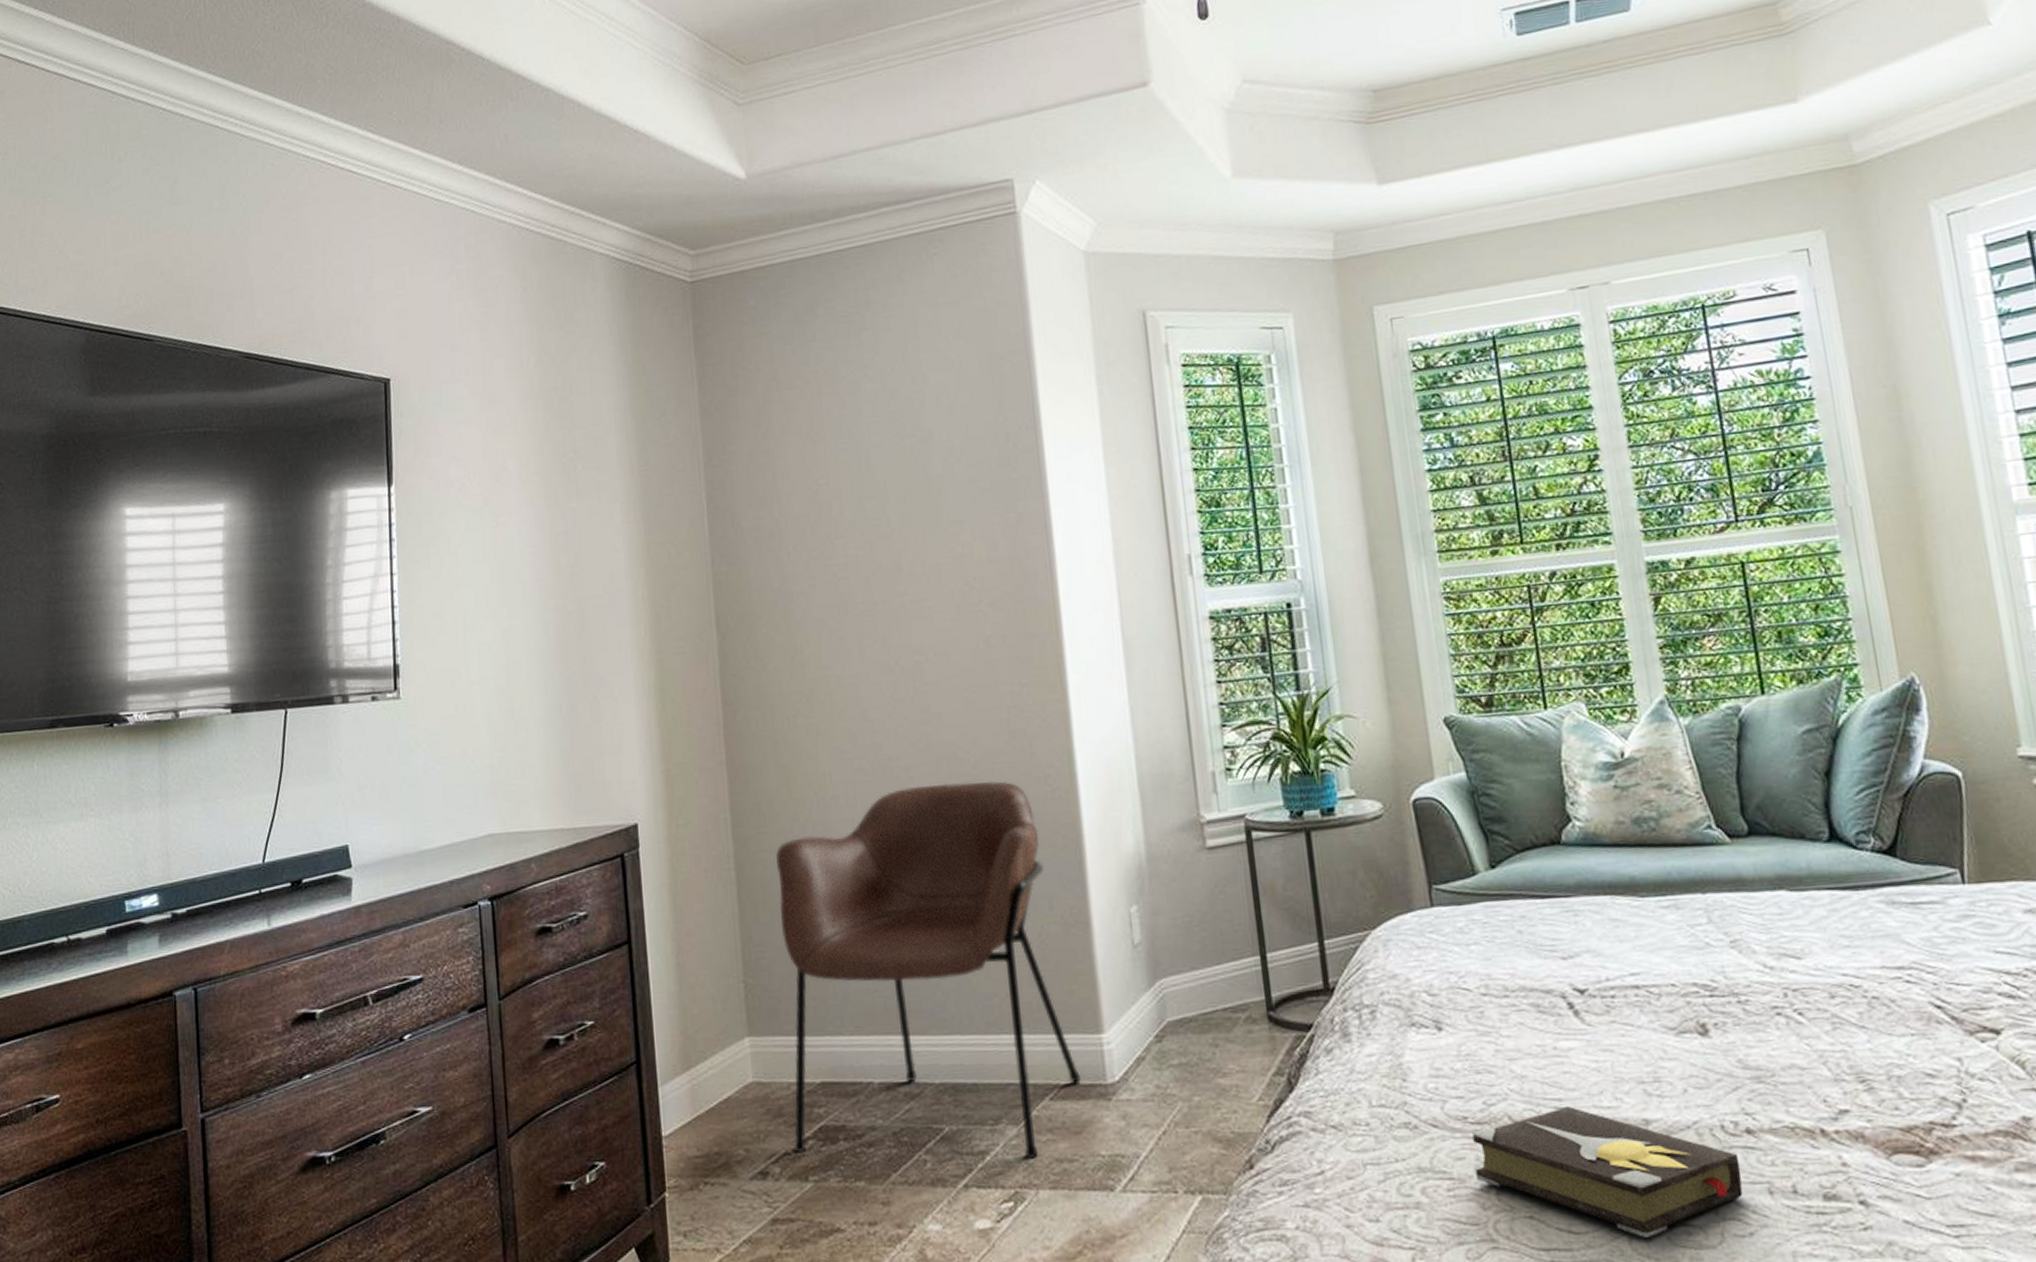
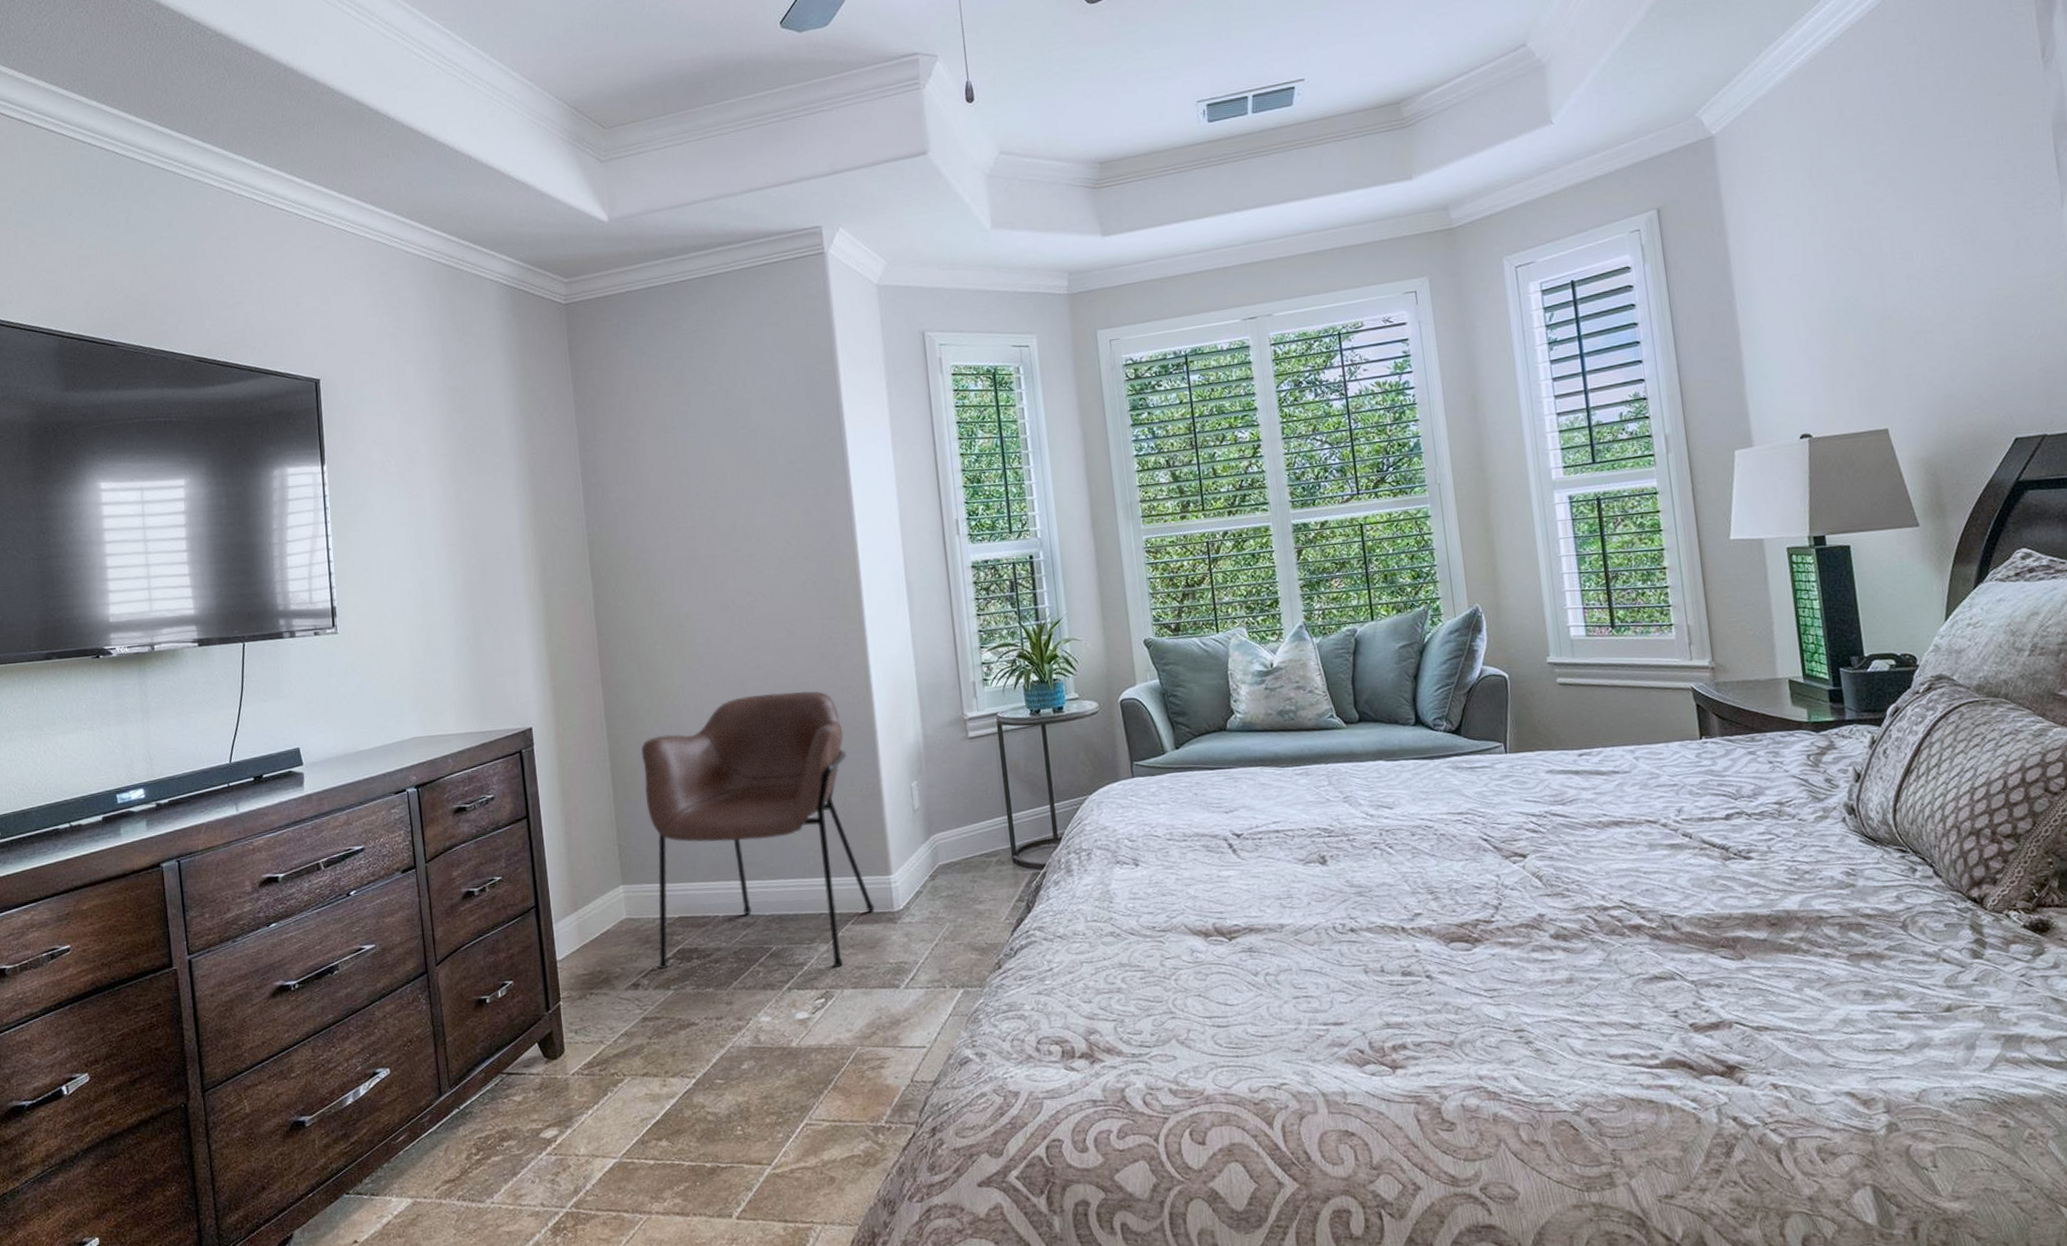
hardback book: present [1472,1107,1743,1239] -> none [1159,917,1347,1007]

